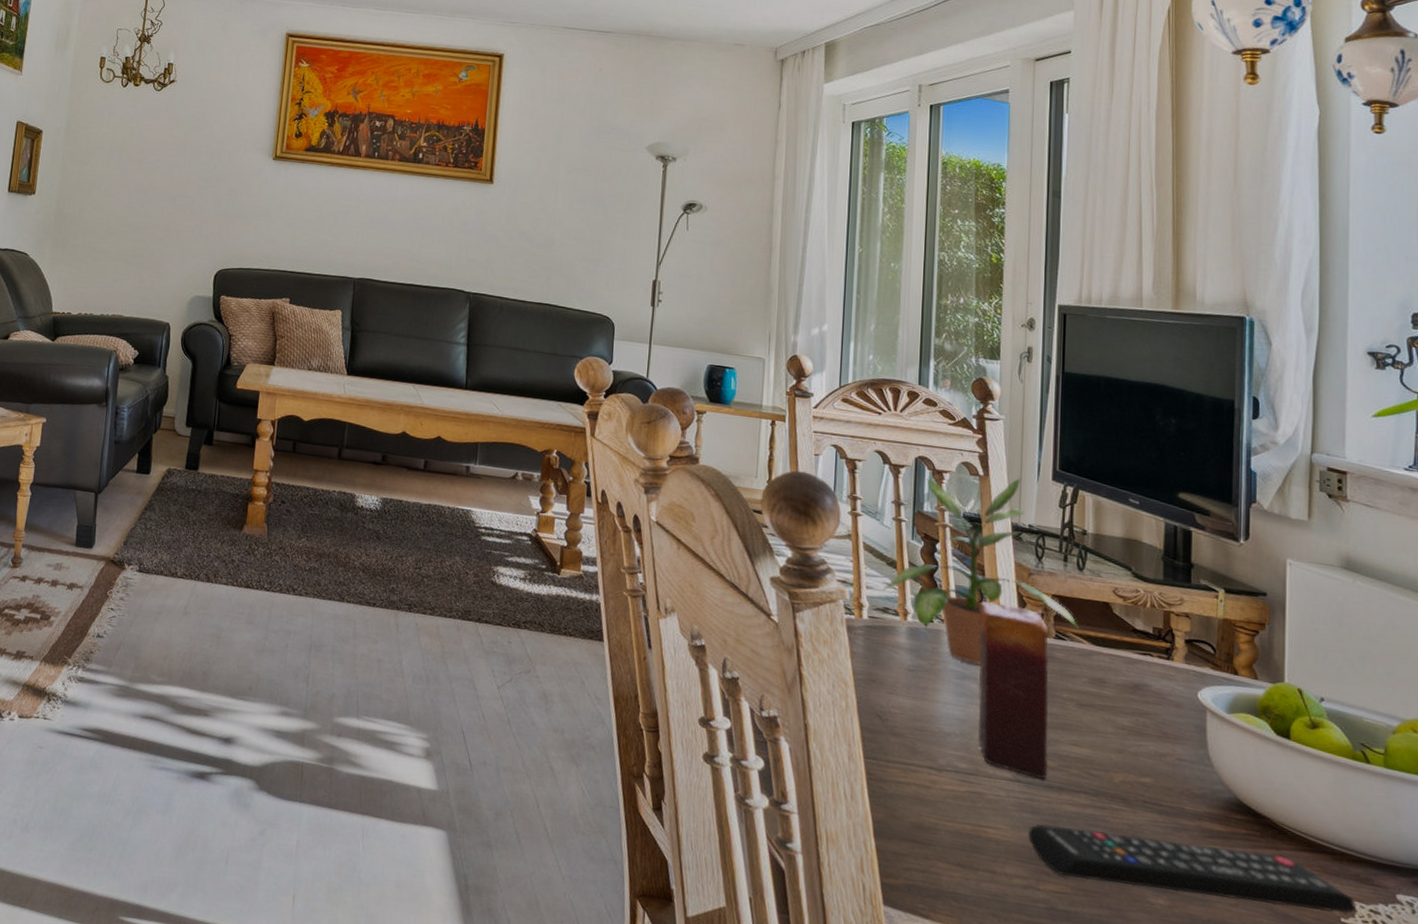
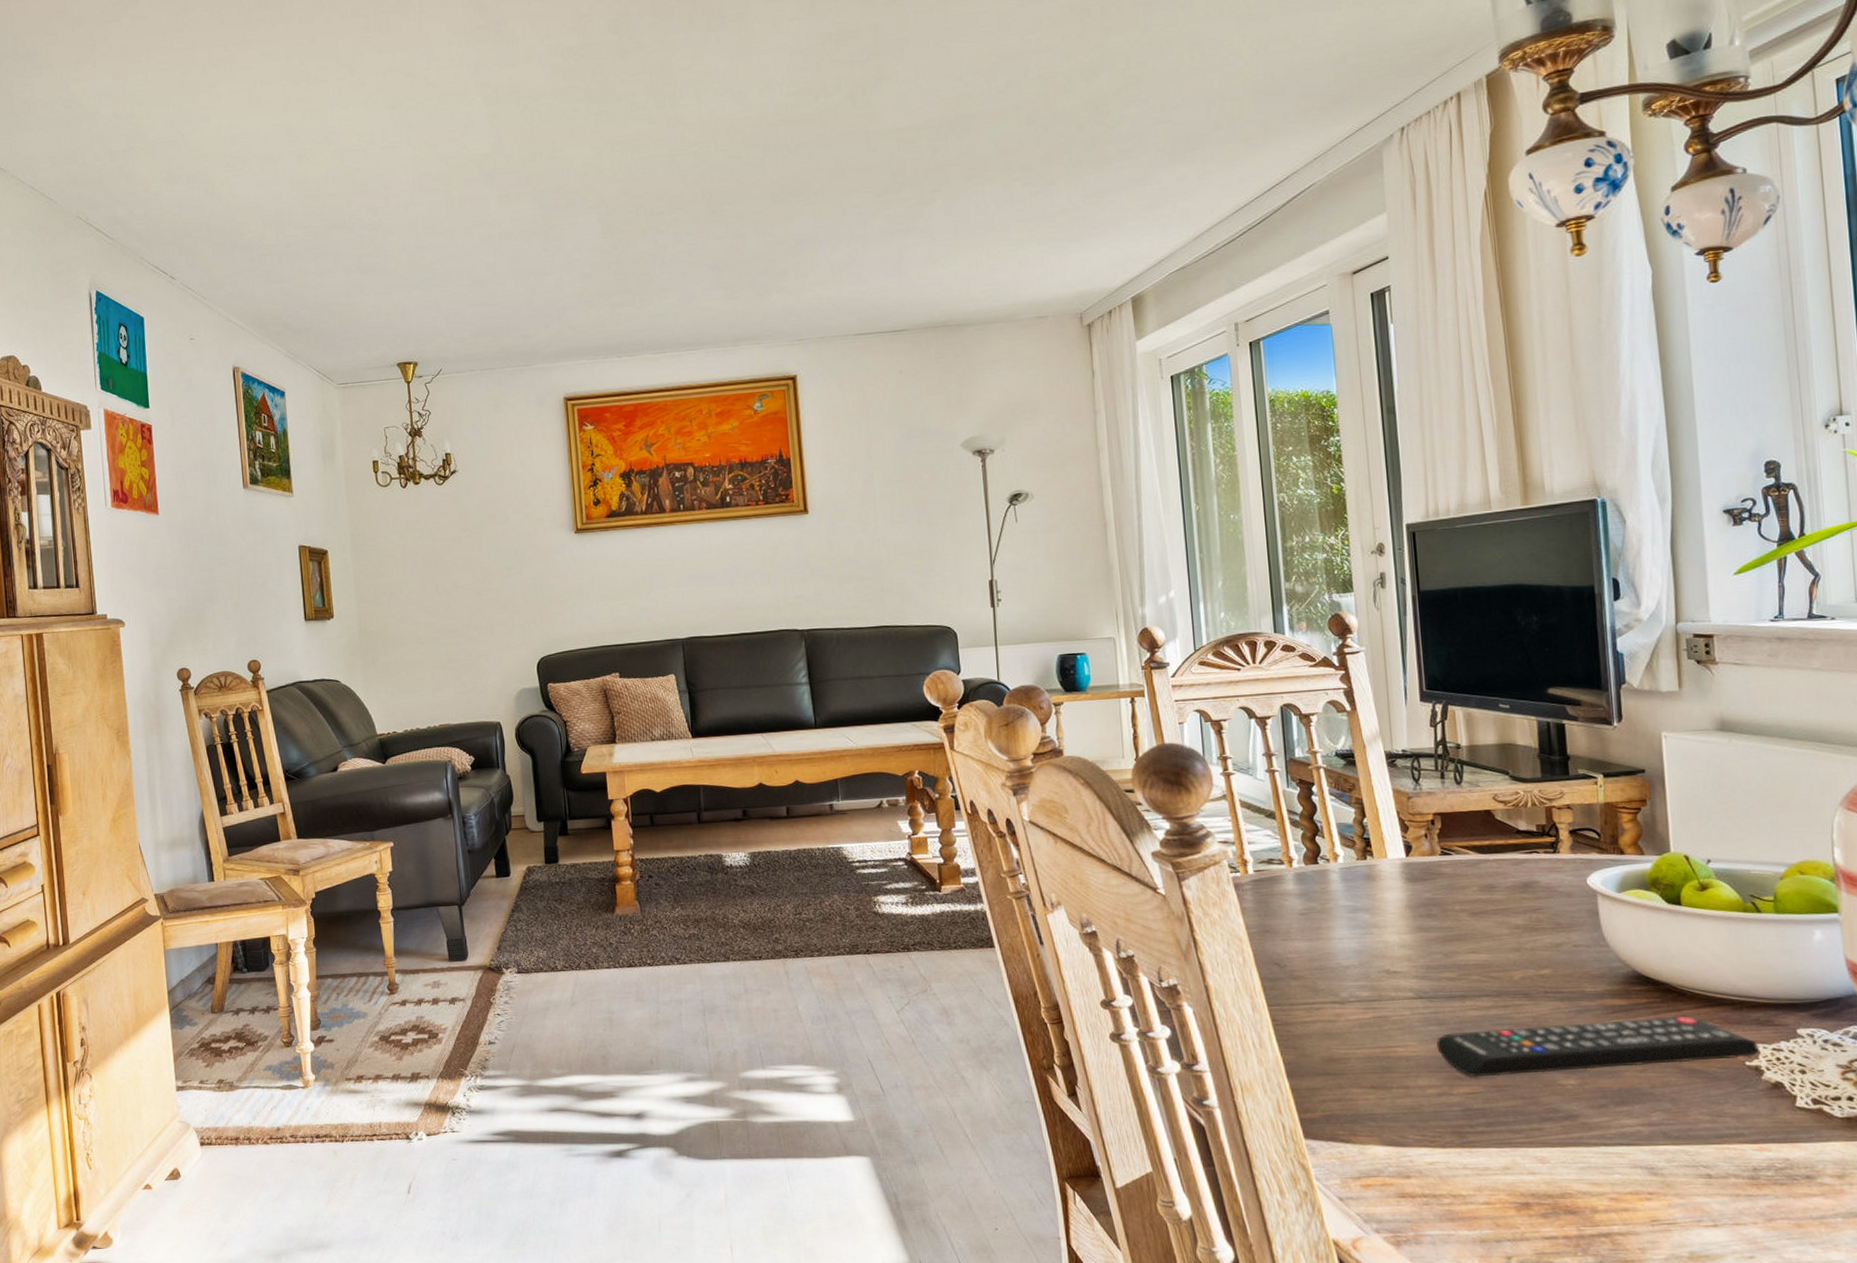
potted plant: present [883,478,1079,666] -> none [1264,706,1463,896]
candle: present [977,601,1049,780] -> none [1361,831,1449,992]

